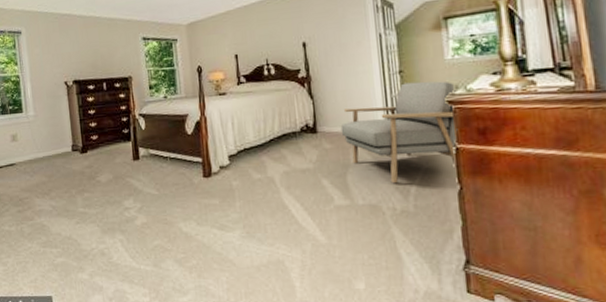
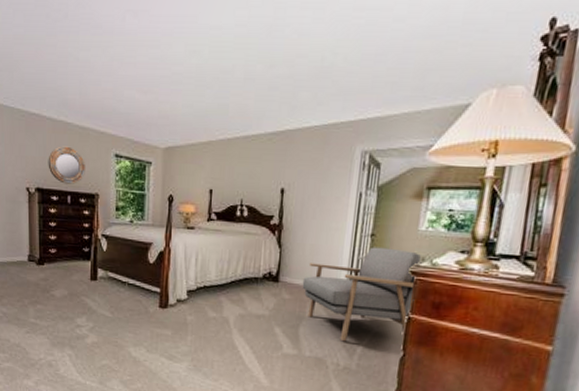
home mirror: none [82,38,117,73] -> present [48,146,85,184]

